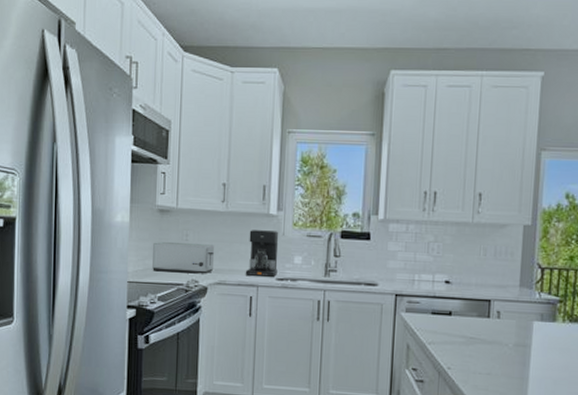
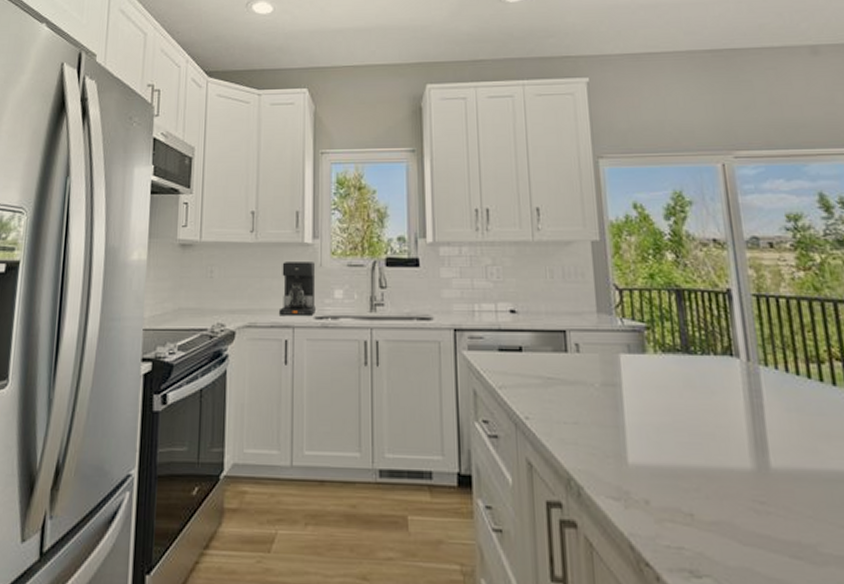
toaster: present [152,241,215,274] -> none [172,280,244,316]

